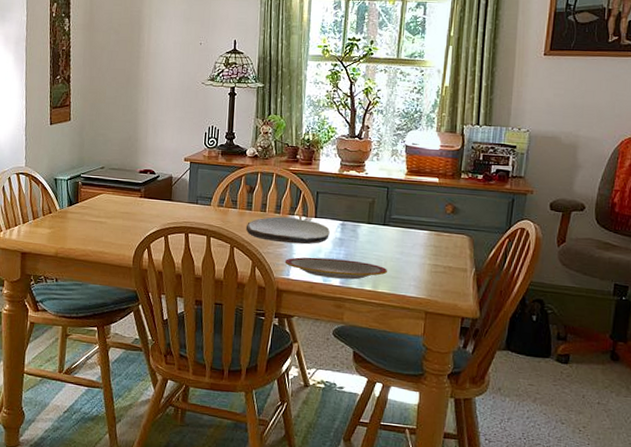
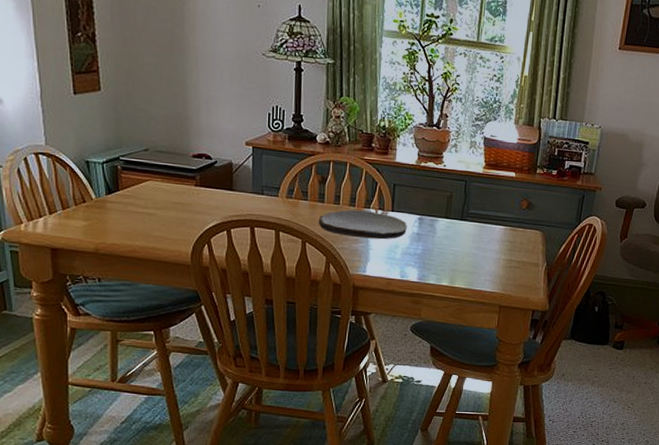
plate: present [284,257,387,280] -> none [360,252,464,275]

